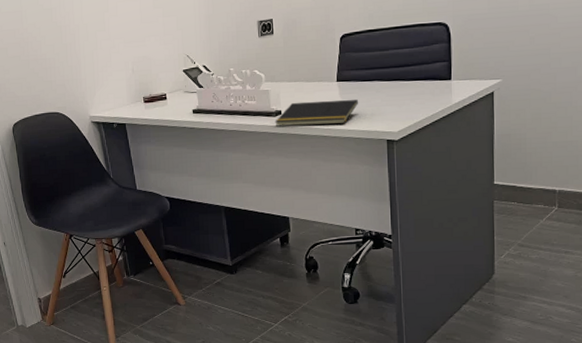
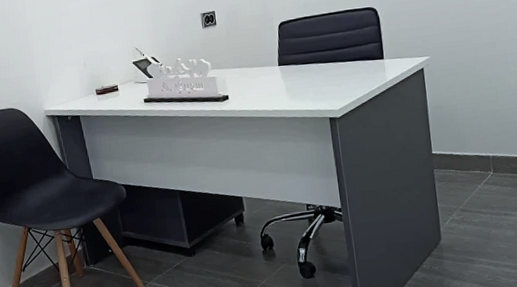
notepad: present [275,99,359,127] -> none [223,81,301,111]

